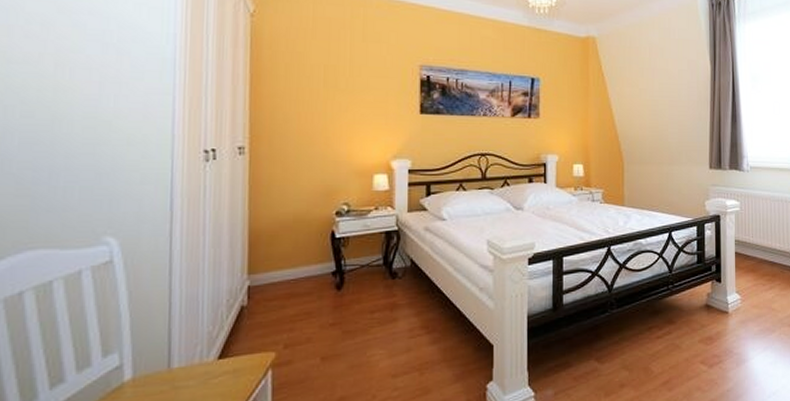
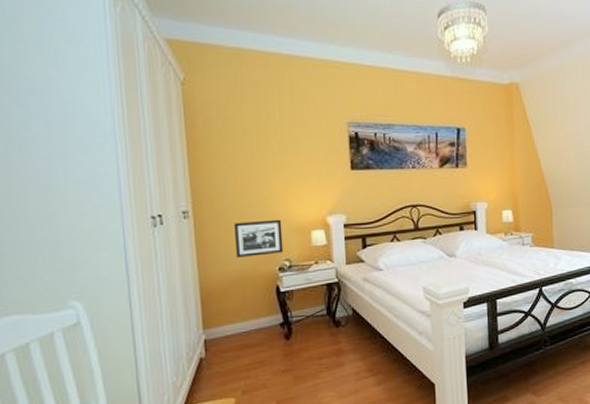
picture frame: none [291,160,343,199] -> present [233,219,284,257]

